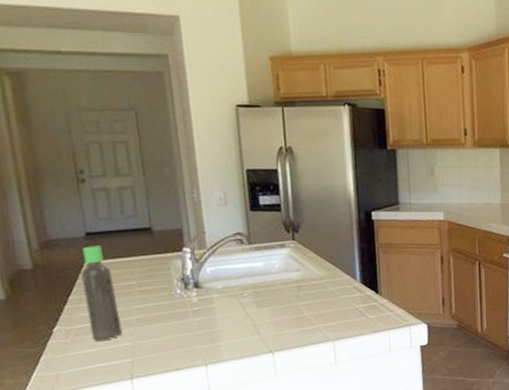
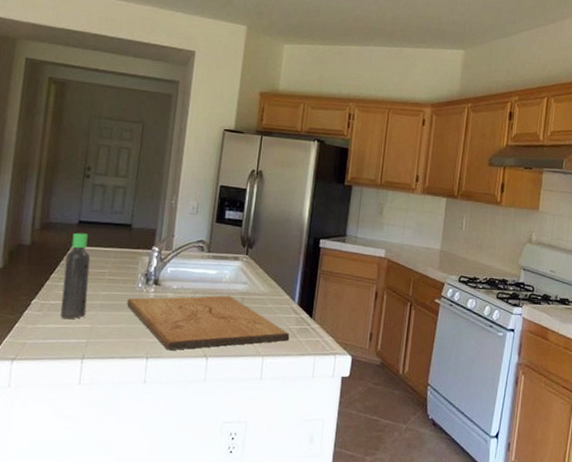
cutting board: none [167,285,359,354] -> present [127,295,290,351]

